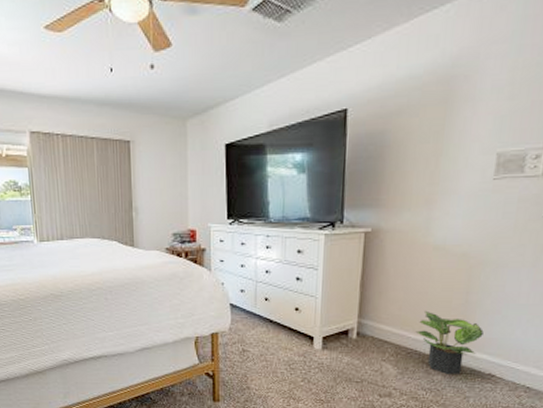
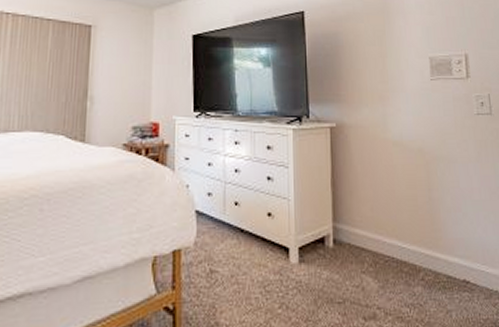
potted plant: present [415,310,484,375] -> none [389,210,451,286]

